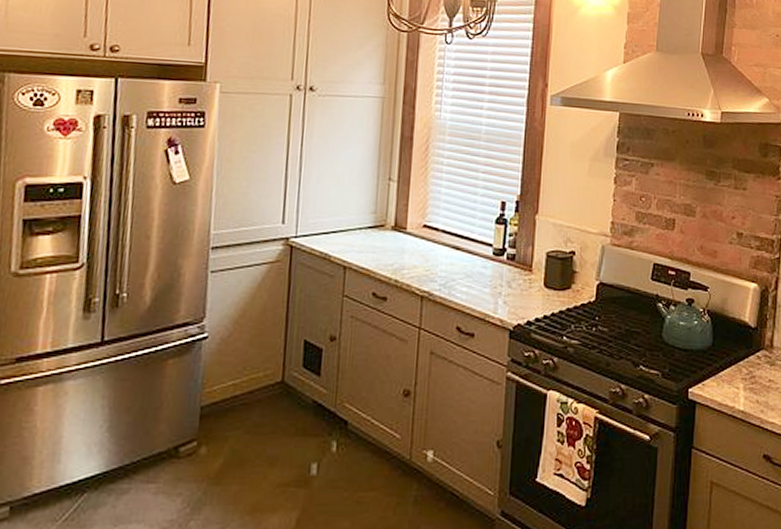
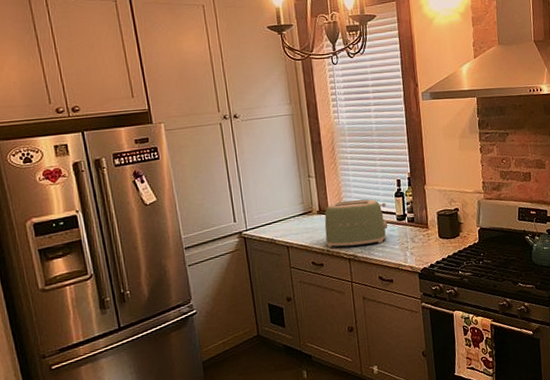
toaster: none [396,218,482,282] -> present [324,199,388,247]

